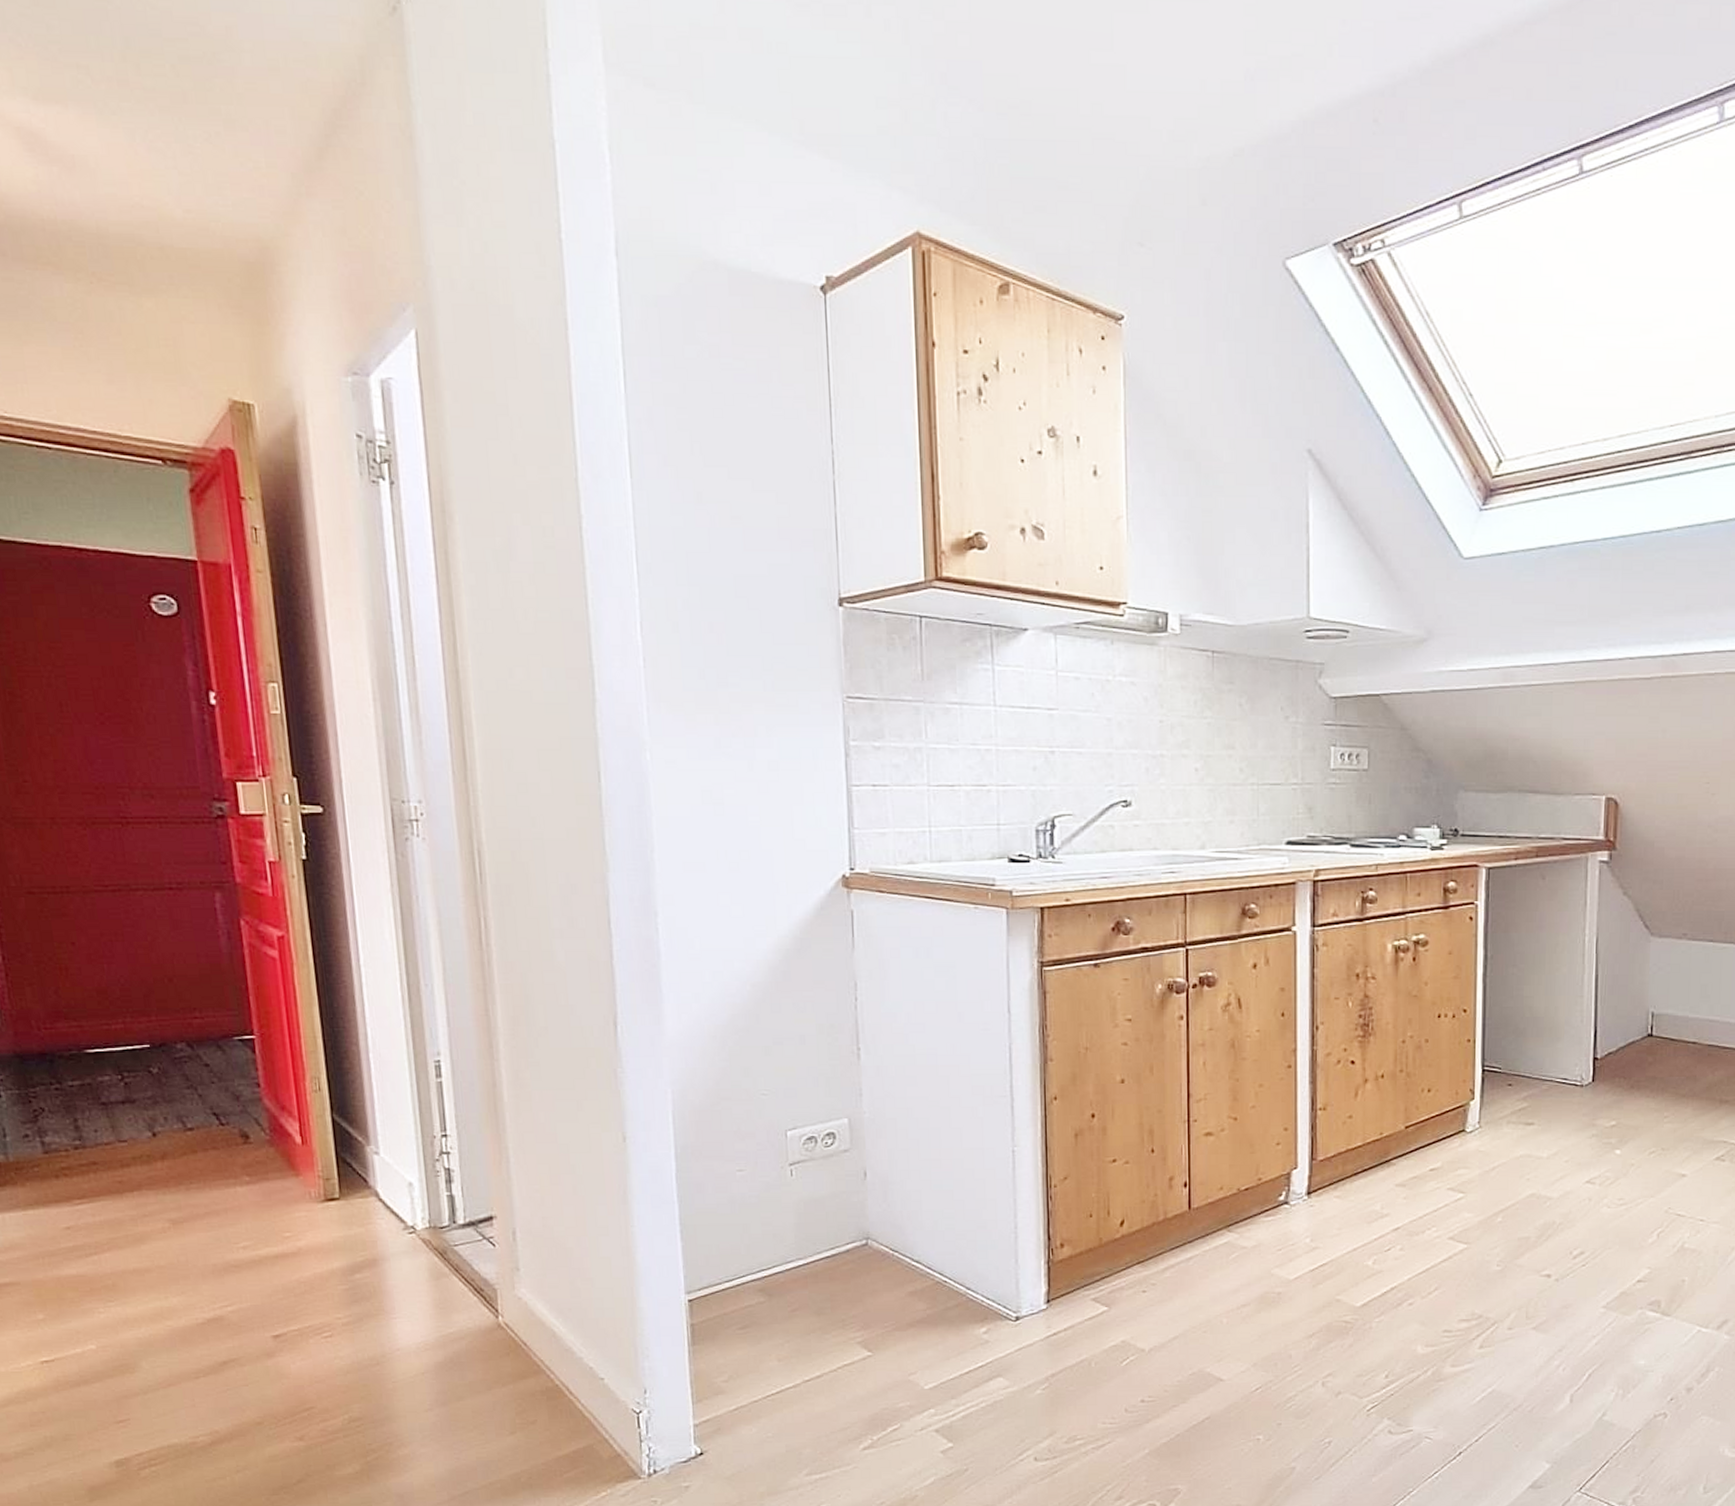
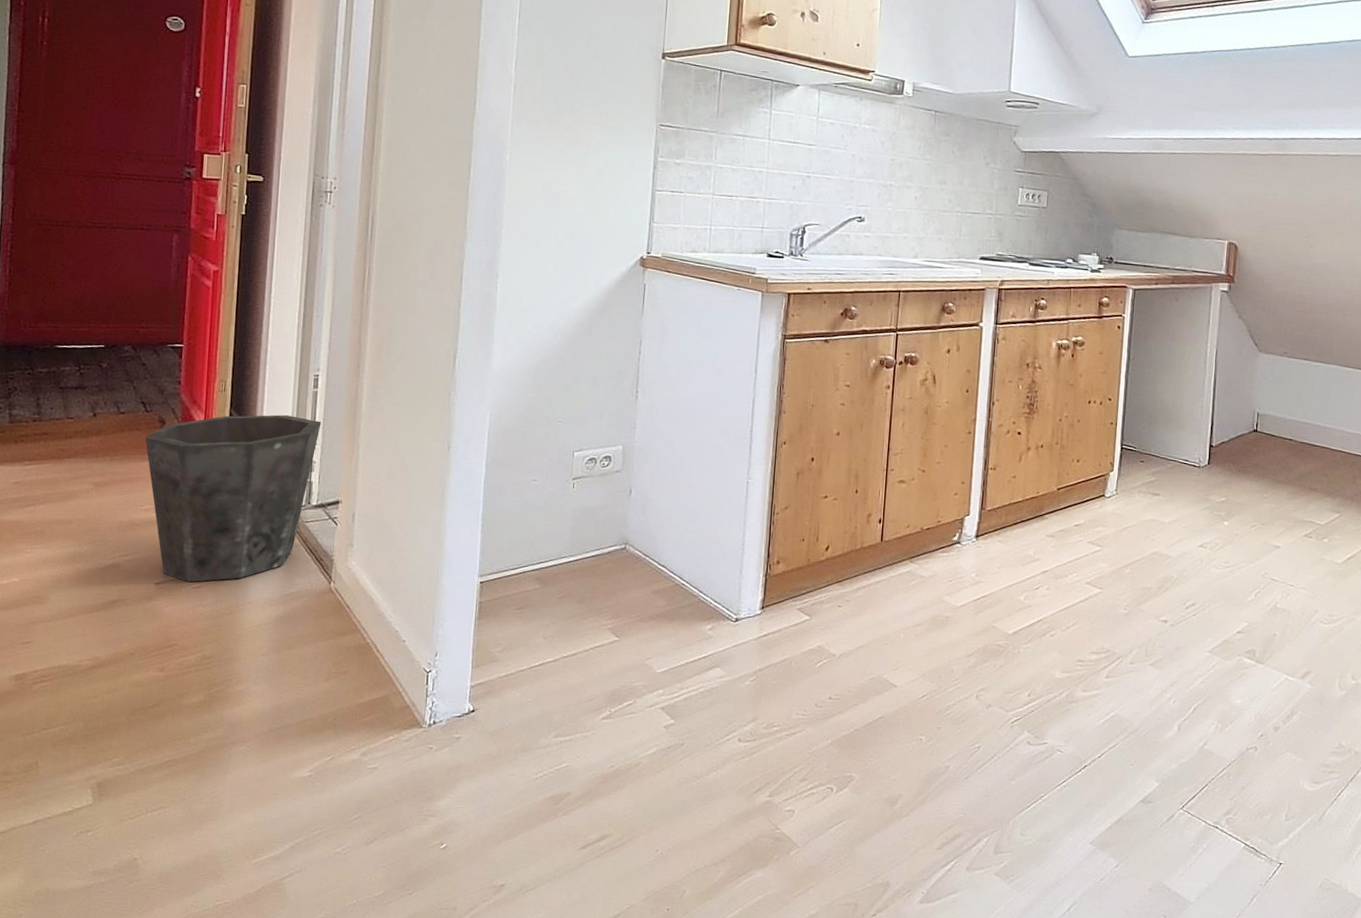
waste bin: none [227,1115,454,1332] -> present [145,415,321,583]

